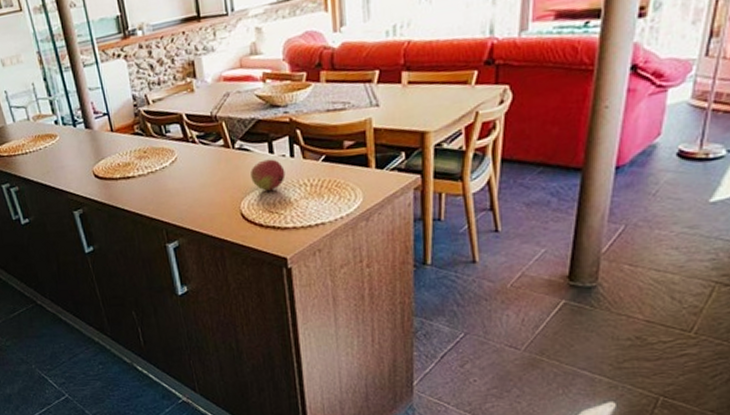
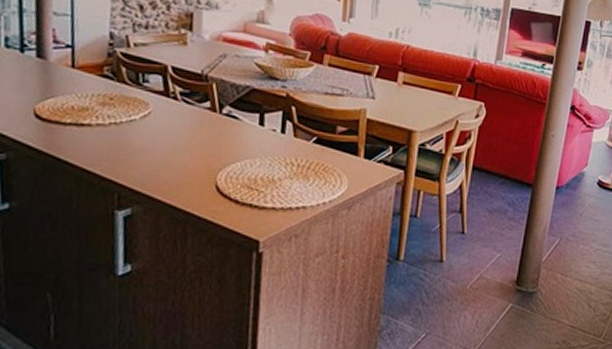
fruit: present [251,159,286,191] -> none [234,131,273,165]

